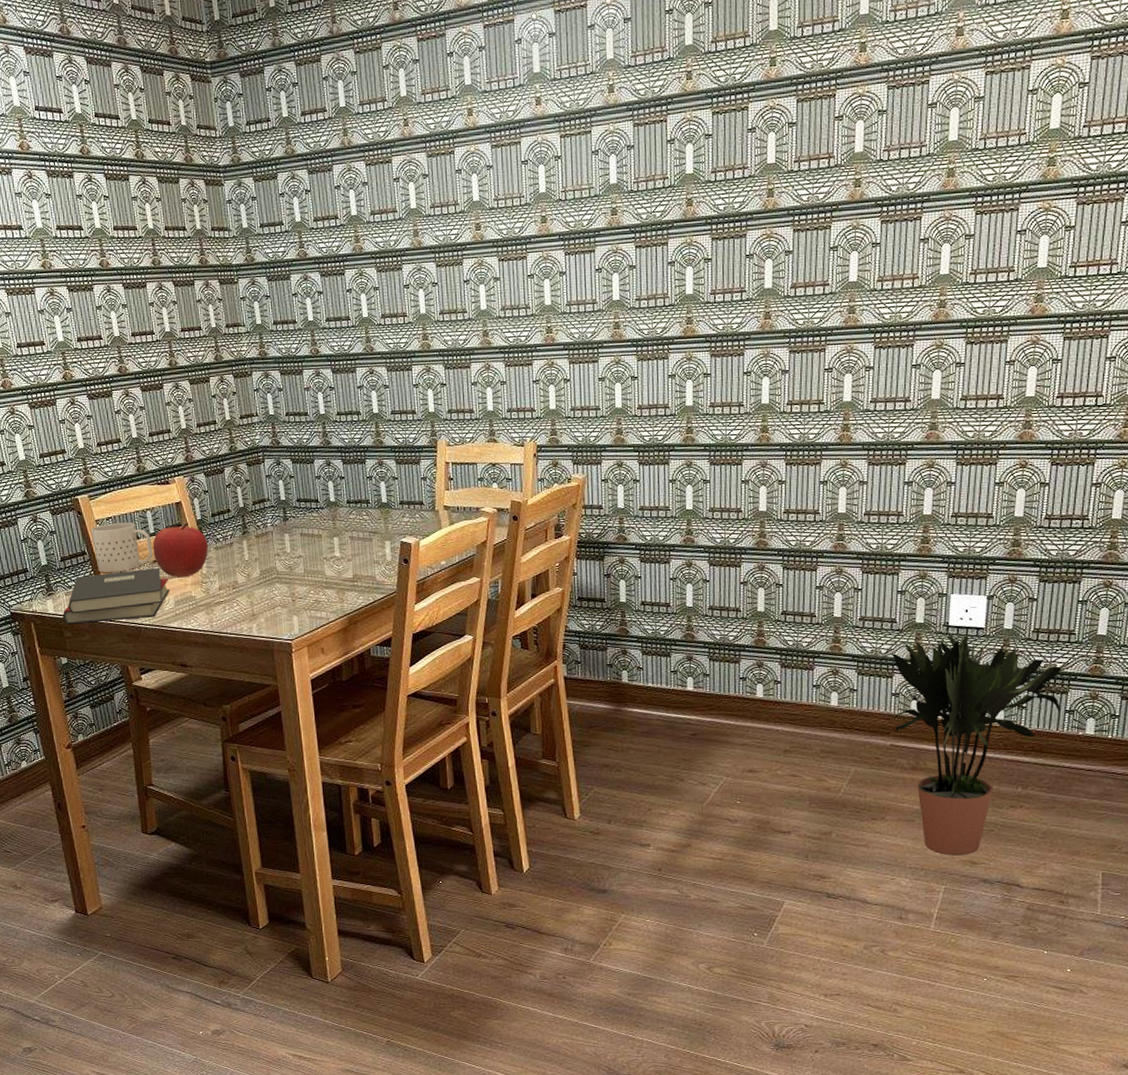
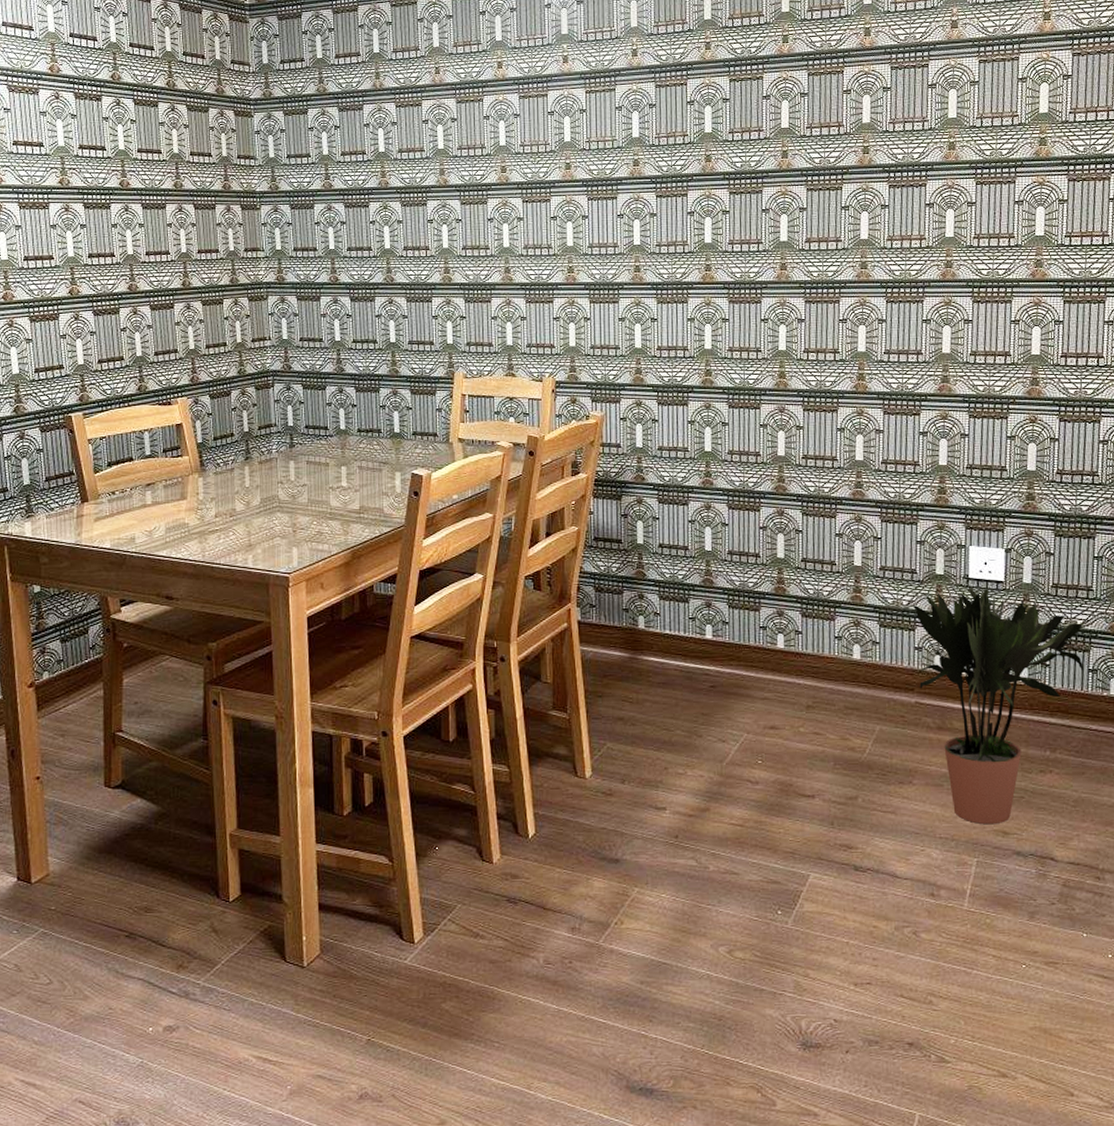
hardback book: present [62,567,170,625] -> none [40,491,162,550]
mug: present [91,522,153,573] -> none [82,442,147,496]
fruit: present [152,522,208,578] -> none [147,445,207,503]

